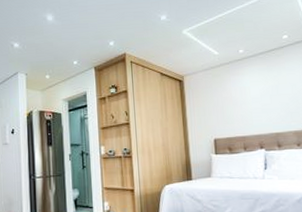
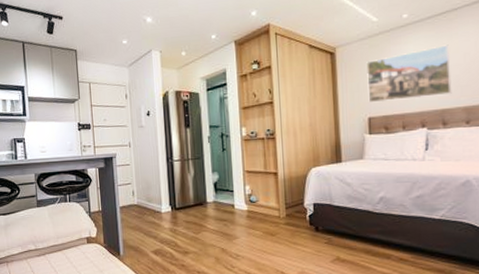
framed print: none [210,77,284,126] -> present [366,44,452,102]

